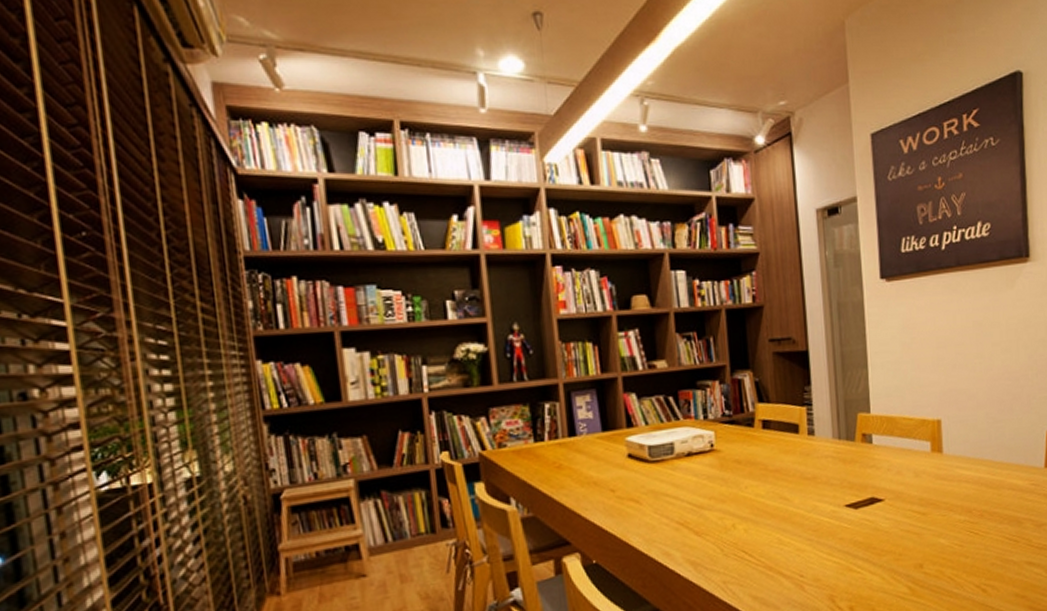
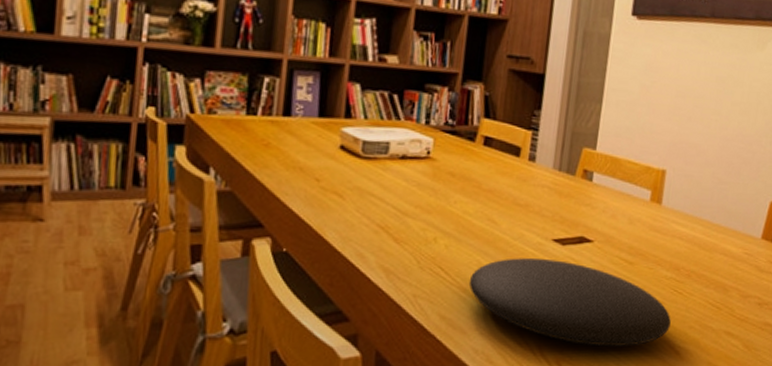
plate: none [773,523,973,600] -> present [468,258,671,347]

